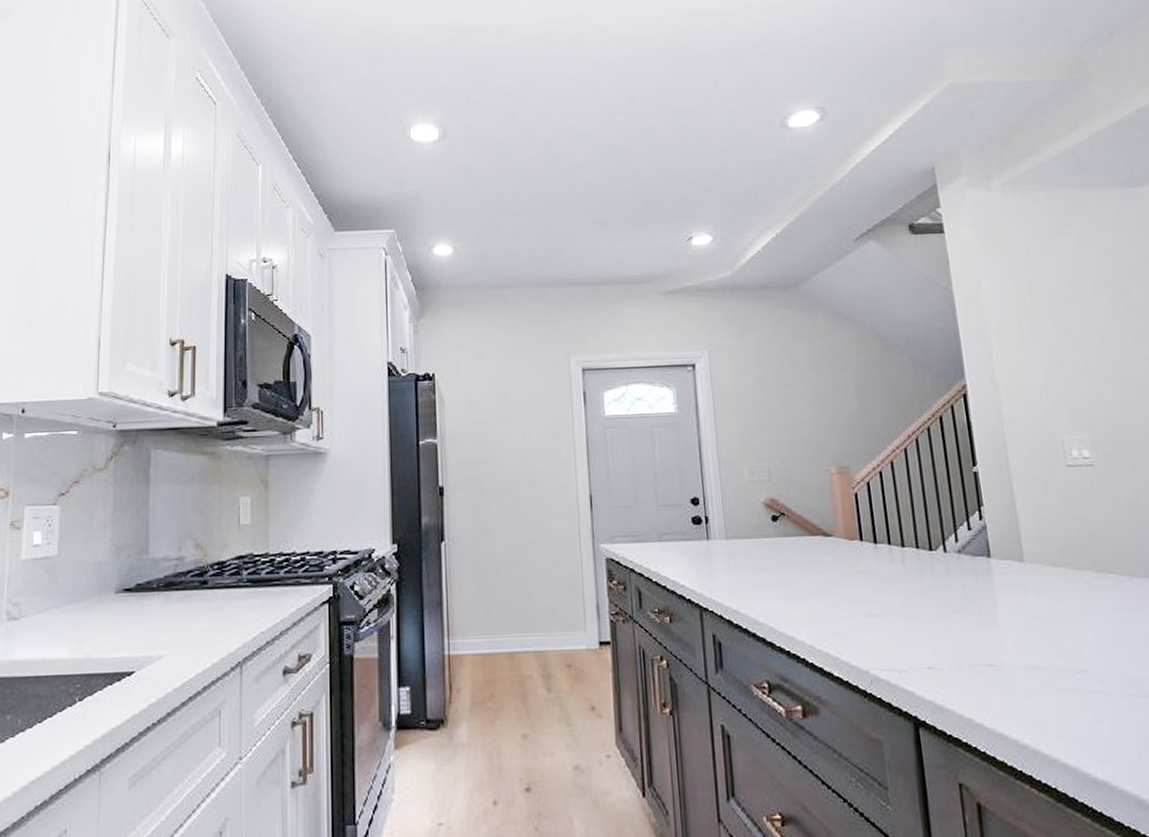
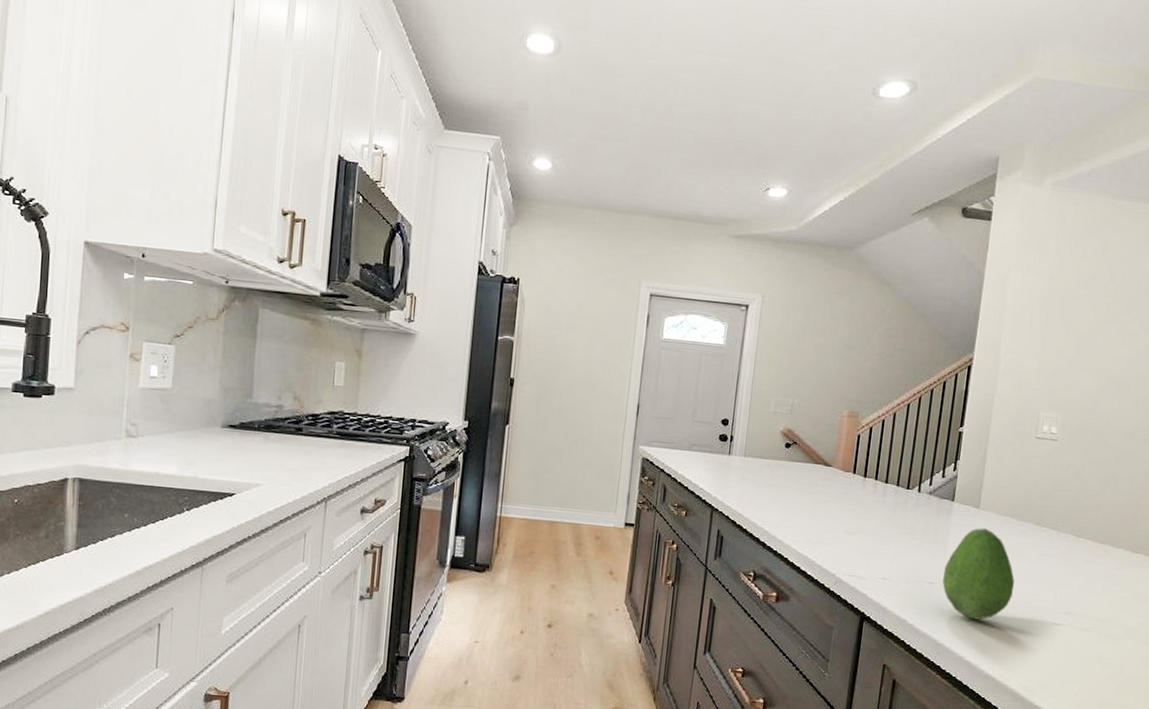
fruit: none [1001,586,1098,706] -> present [942,528,1015,620]

